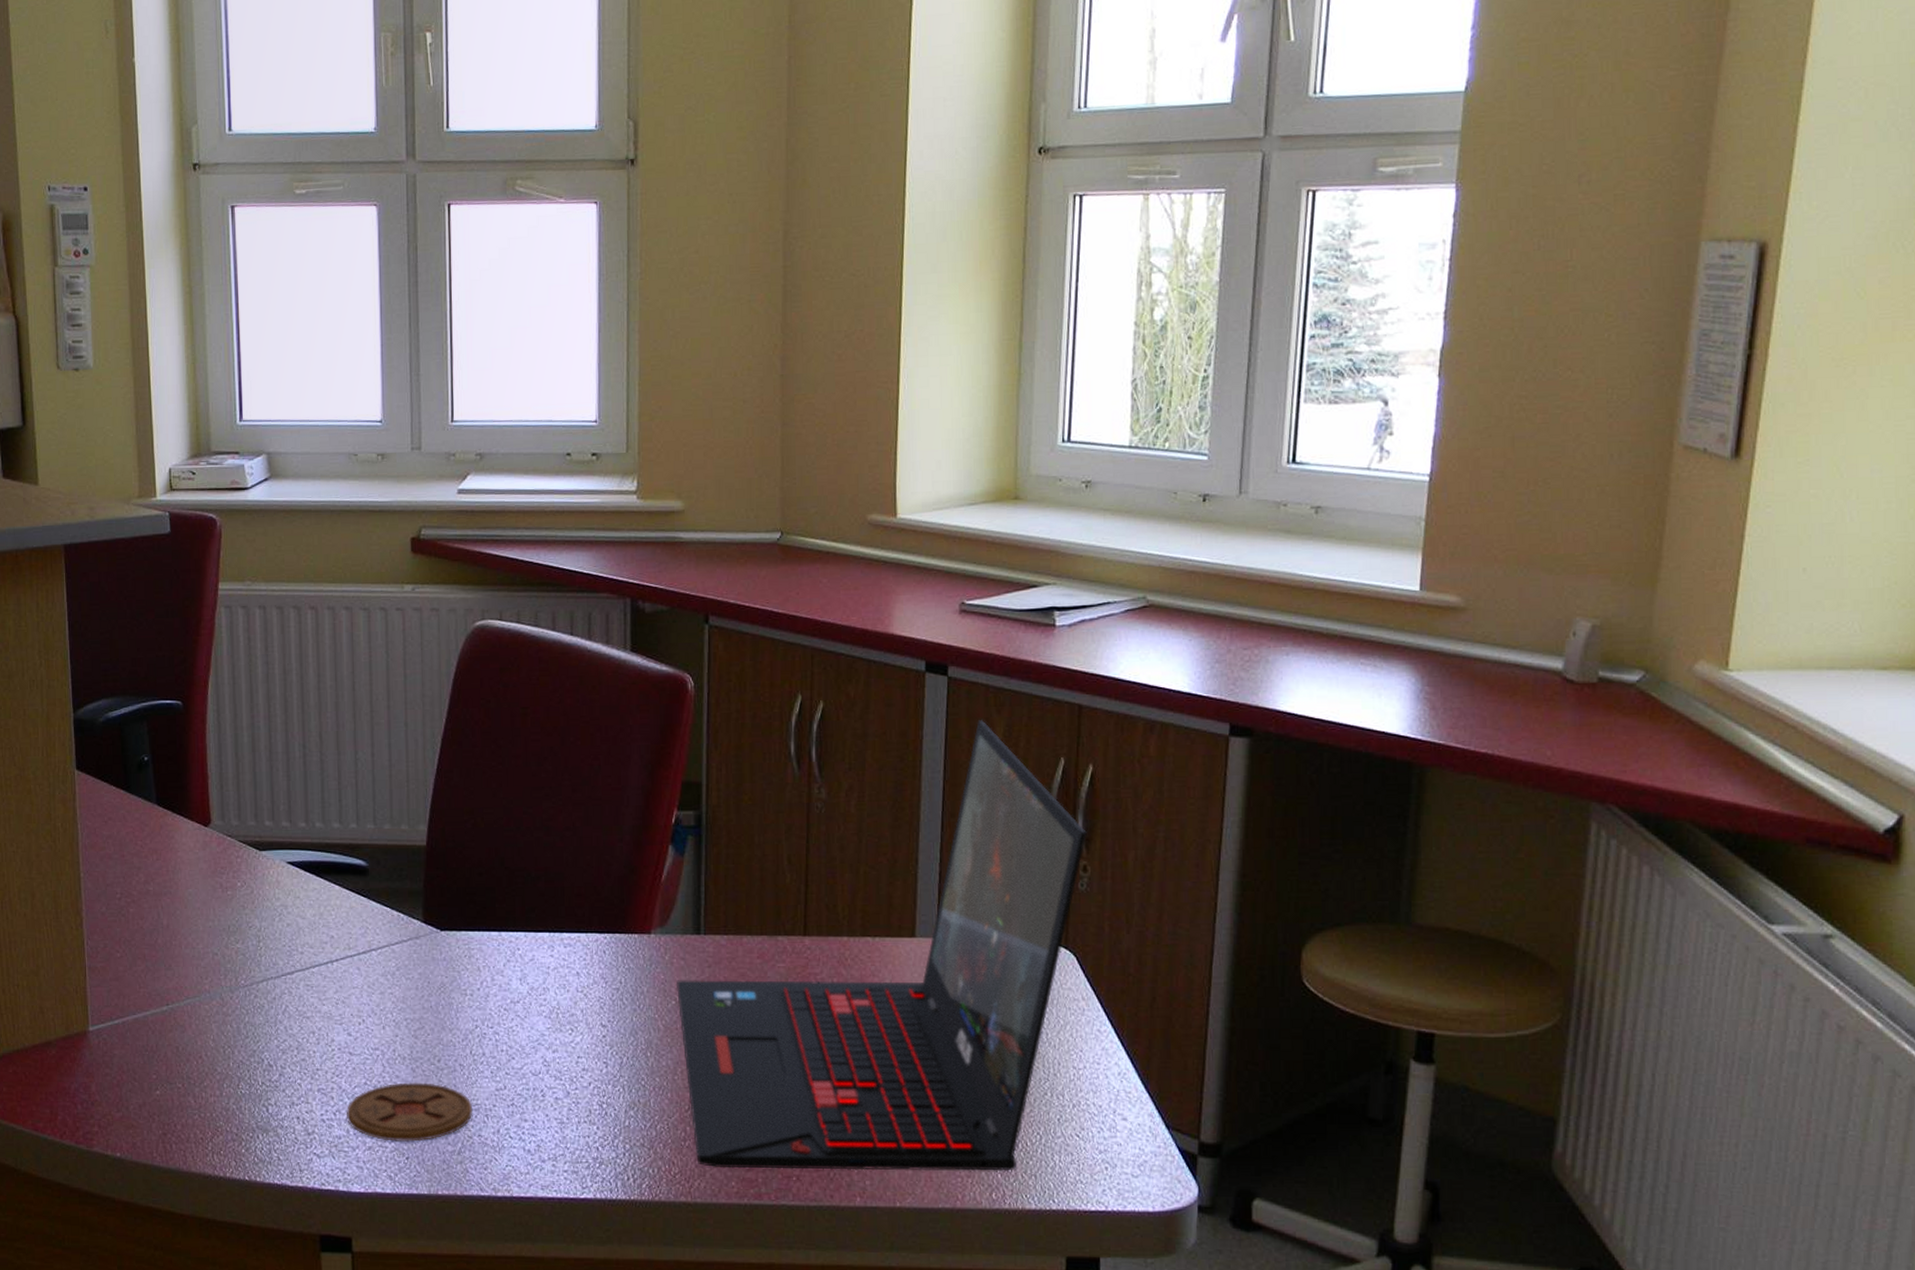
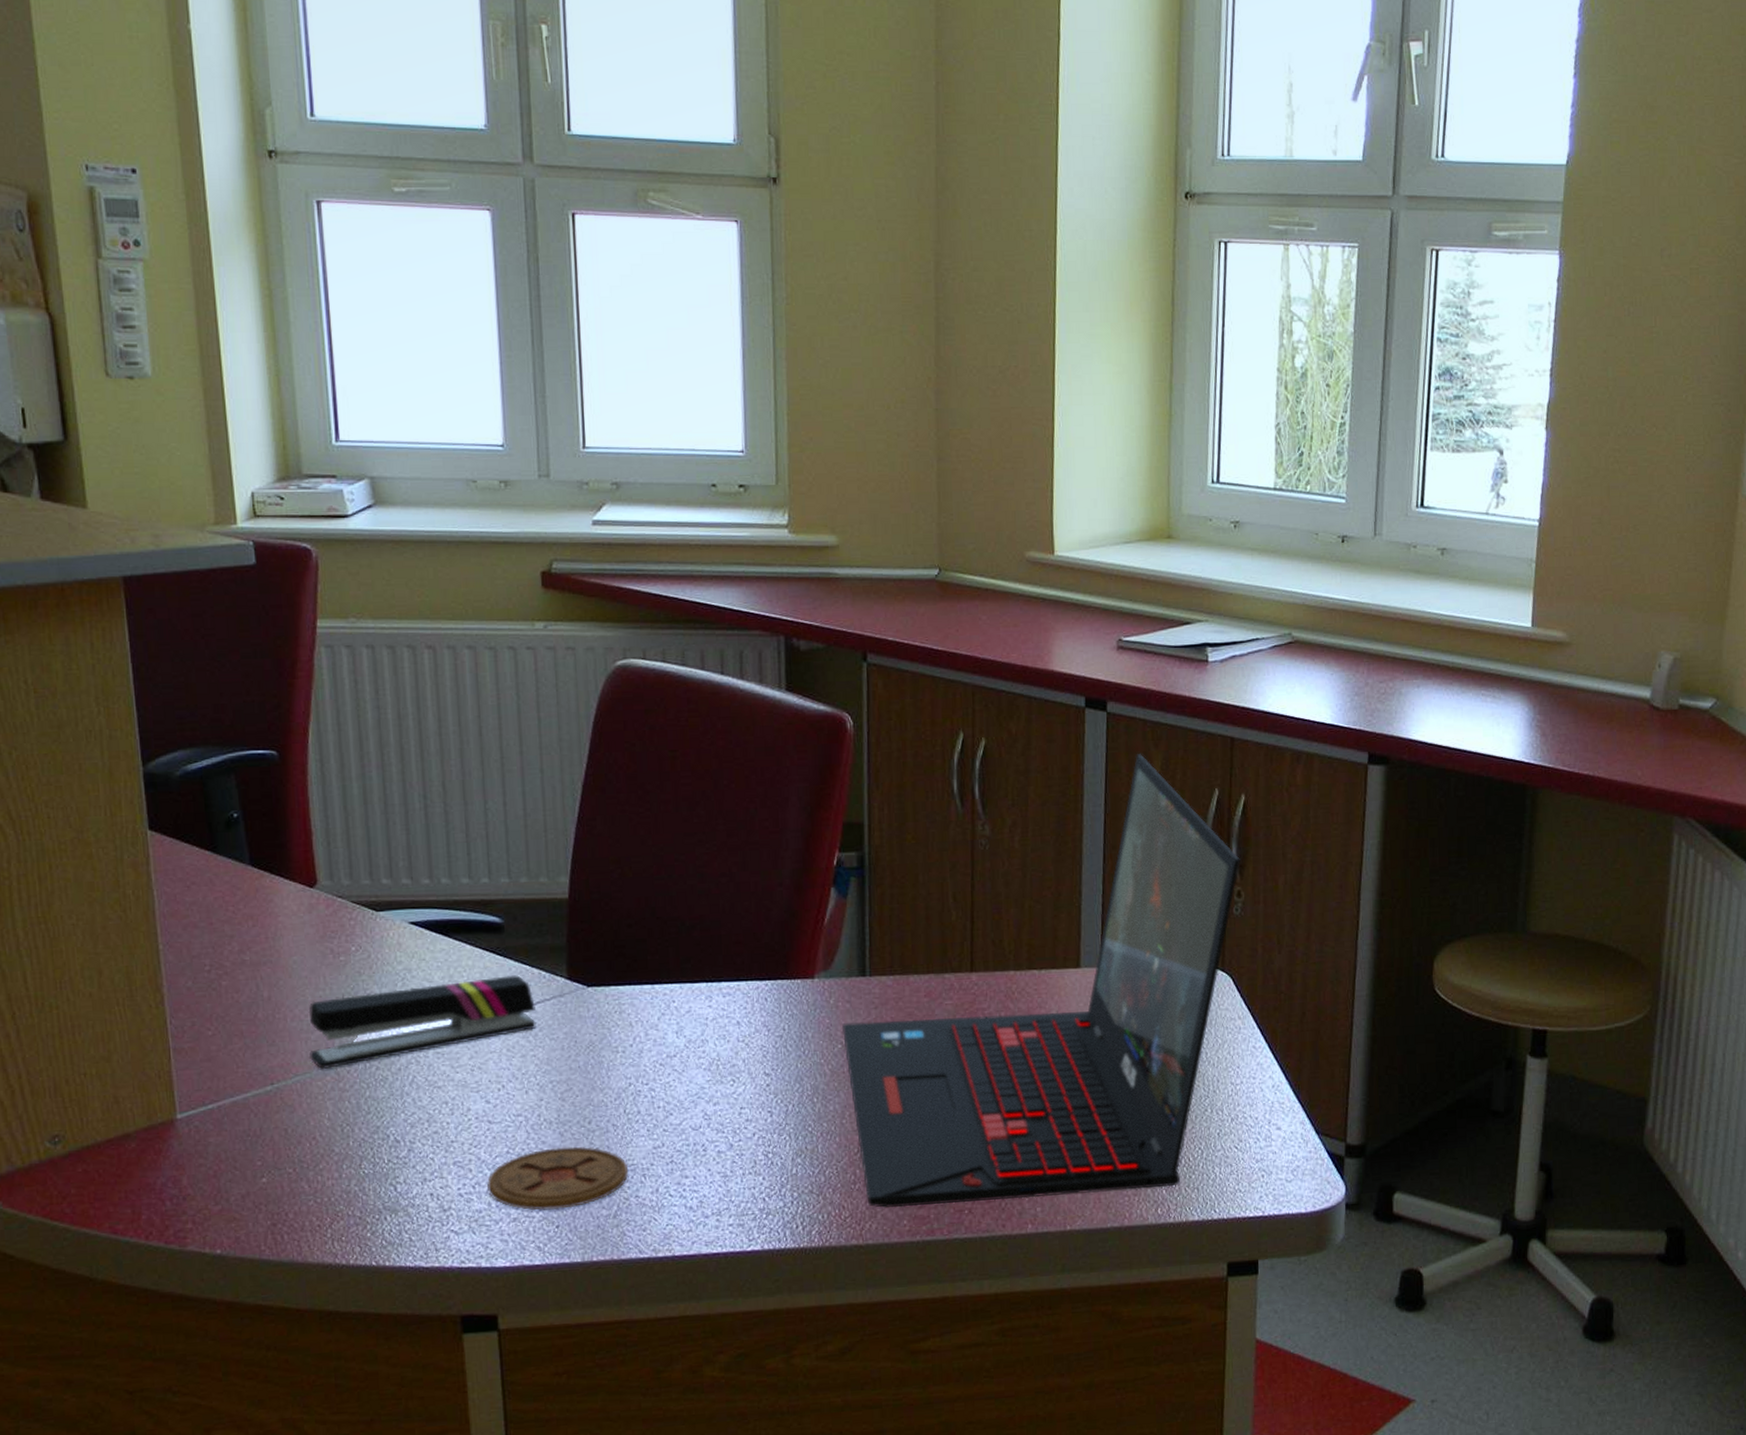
stapler: none [199,916,394,994] -> present [308,975,537,1069]

